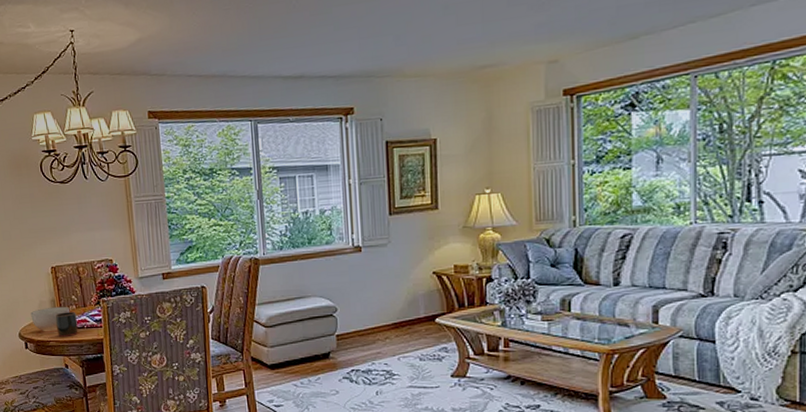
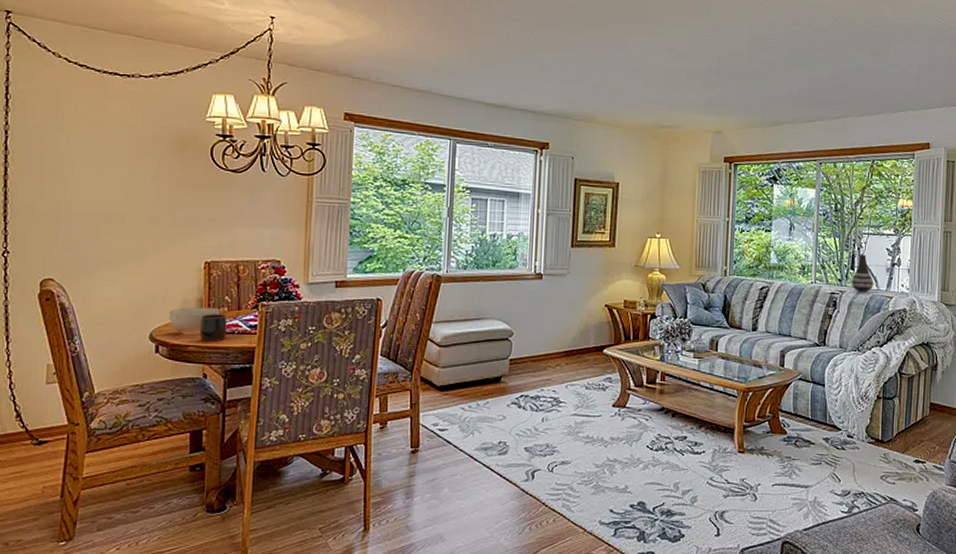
vase: none [747,180,782,229] -> present [851,254,874,293]

